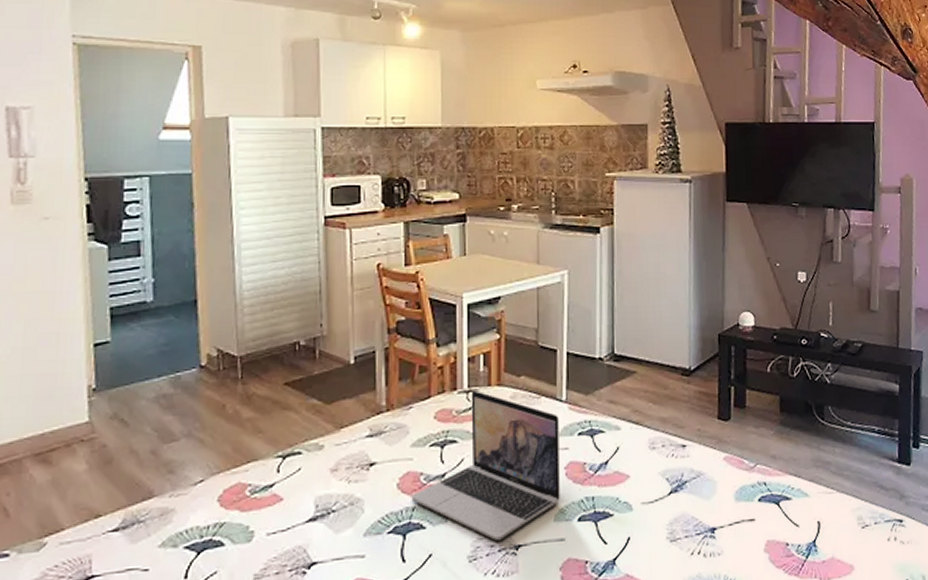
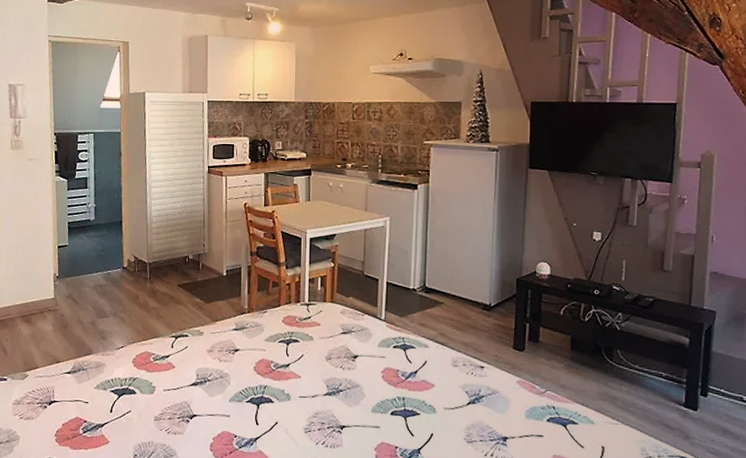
laptop: present [411,390,560,540] -> none [264,304,378,420]

